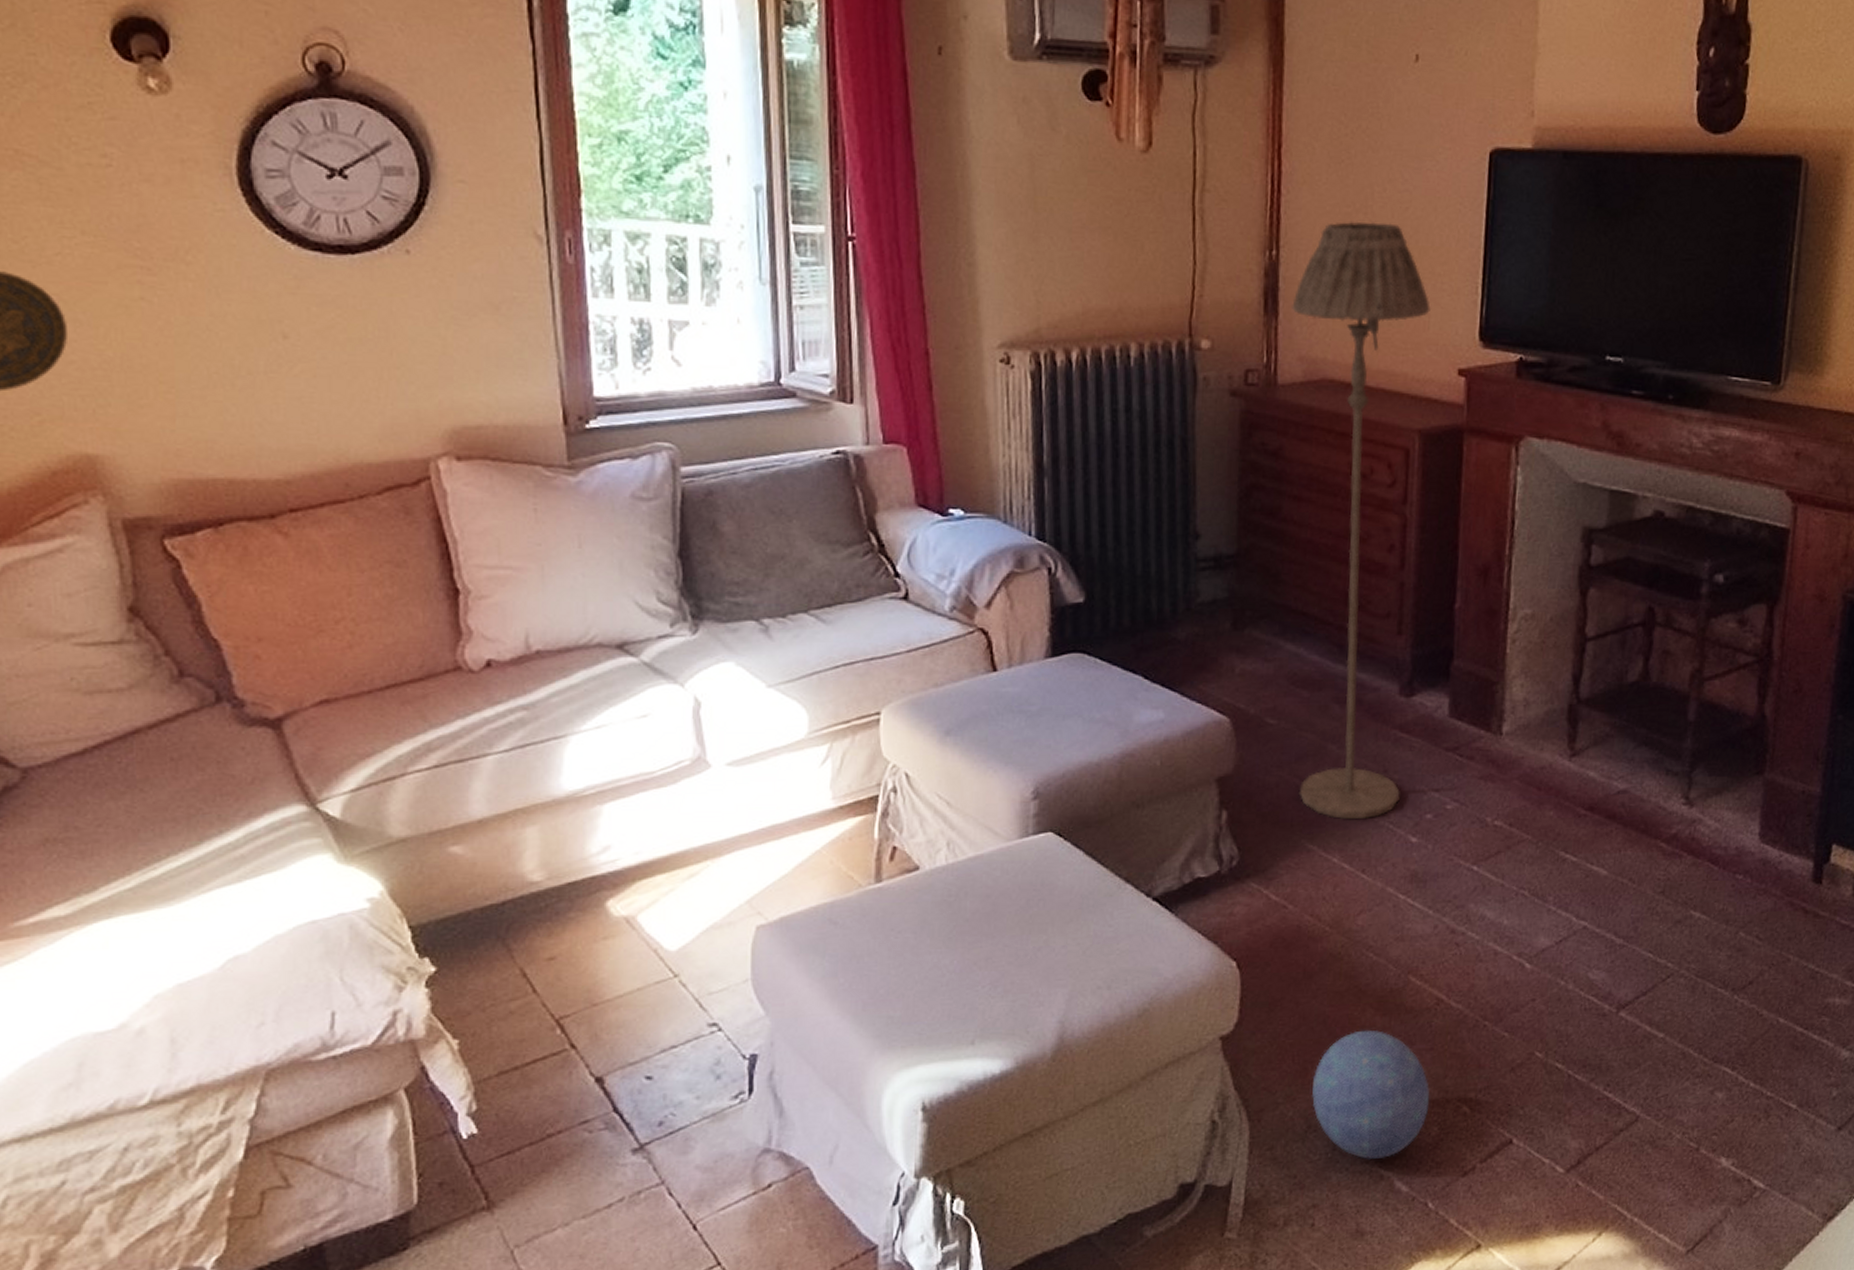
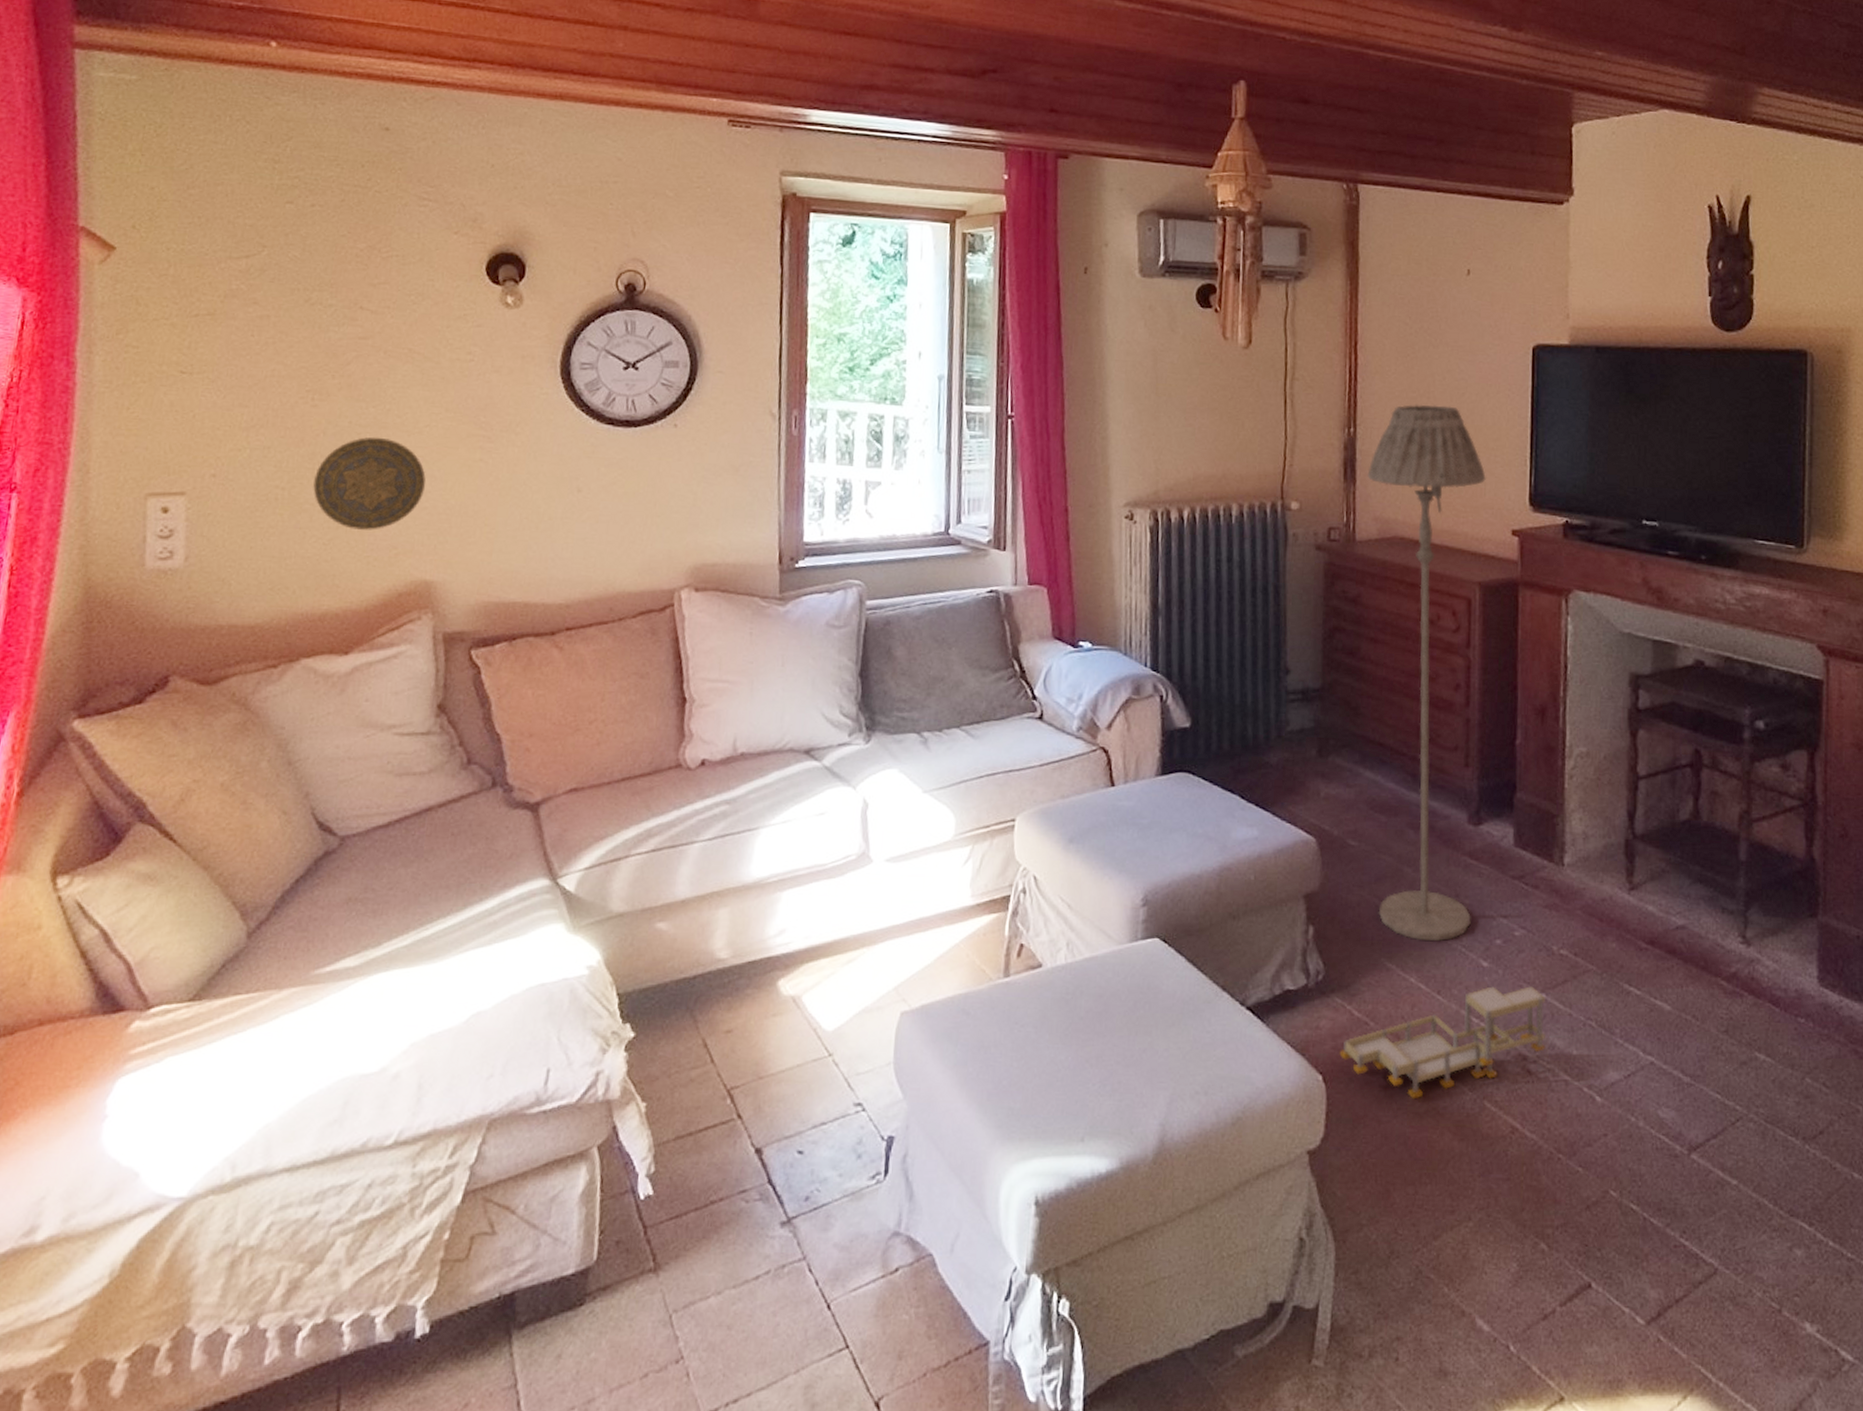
toy train: none [1255,859,1477,979] -> present [1339,986,1547,1100]
ball: present [1312,1029,1430,1160] -> none [1394,1154,1508,1294]

